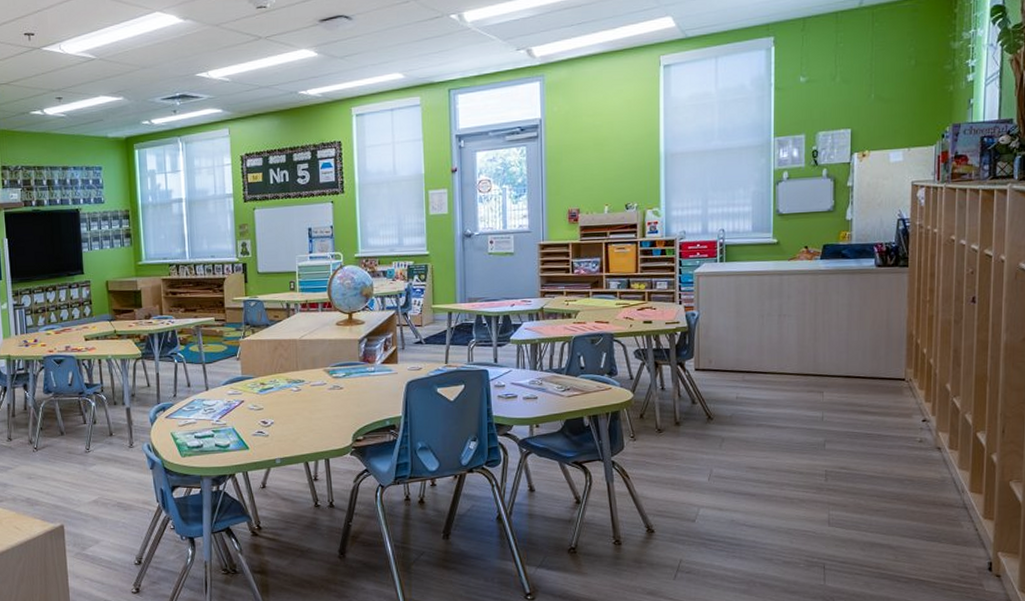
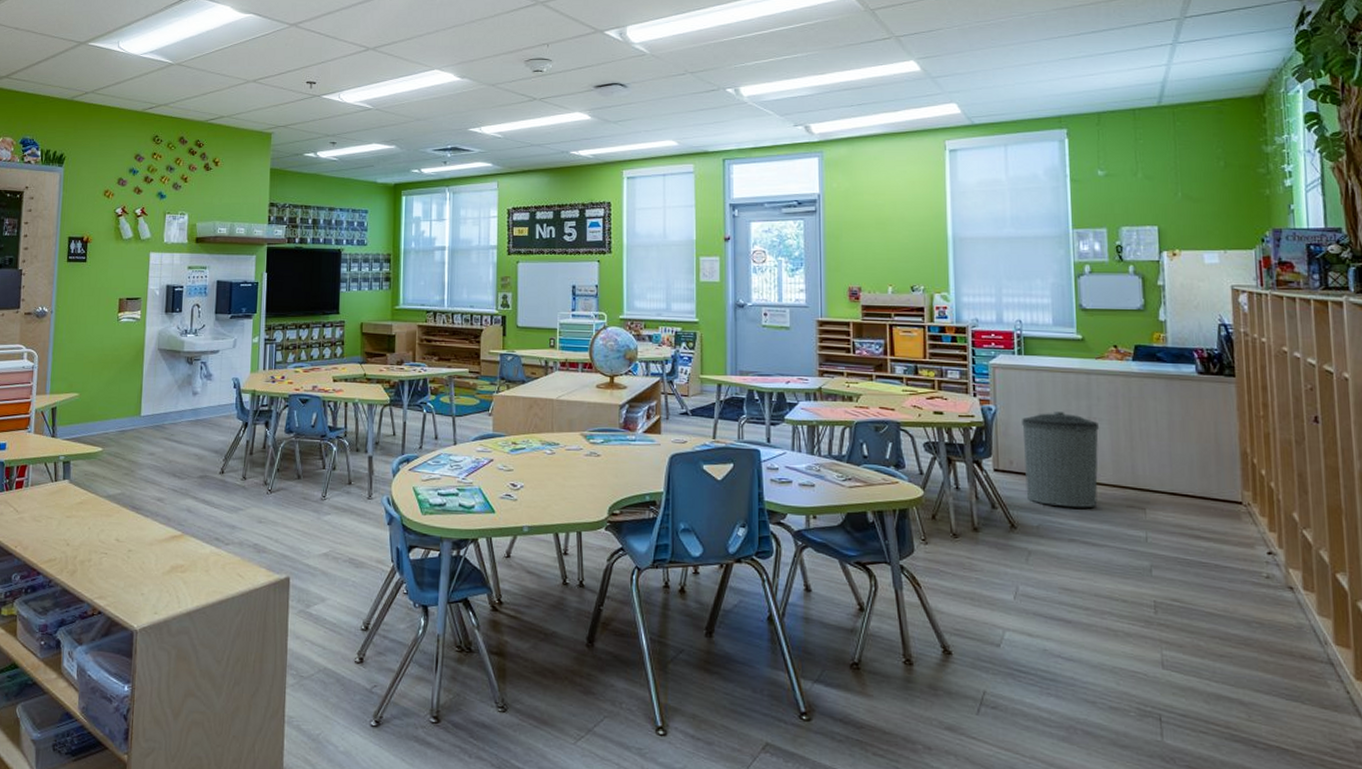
trash can: none [721,312,789,397] -> present [1022,412,1100,508]

